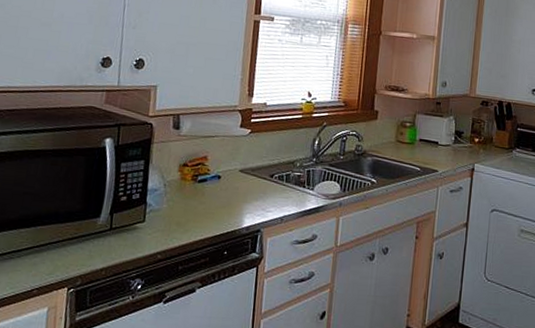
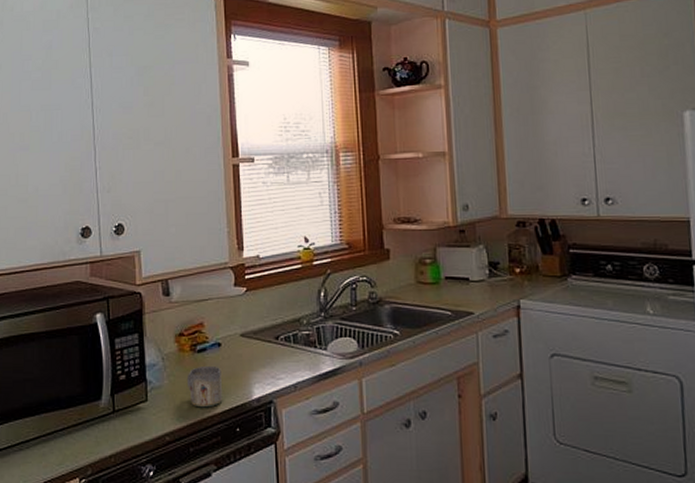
mug: none [184,194,218,232] -> present [186,365,223,408]

